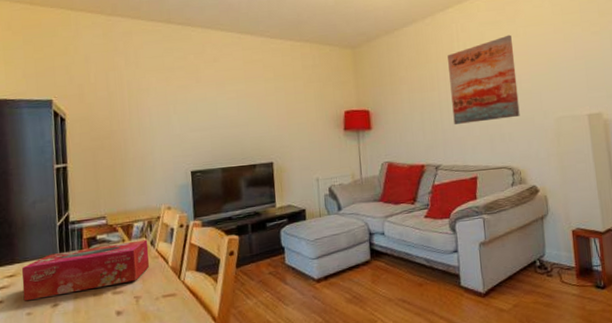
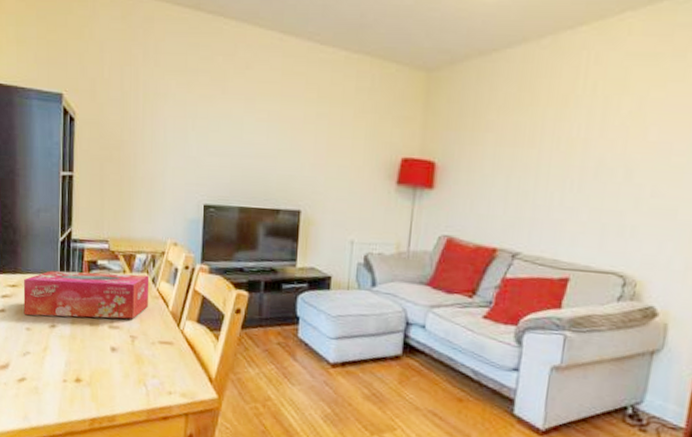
wall art: present [447,34,520,124] -> none [552,77,674,205]

